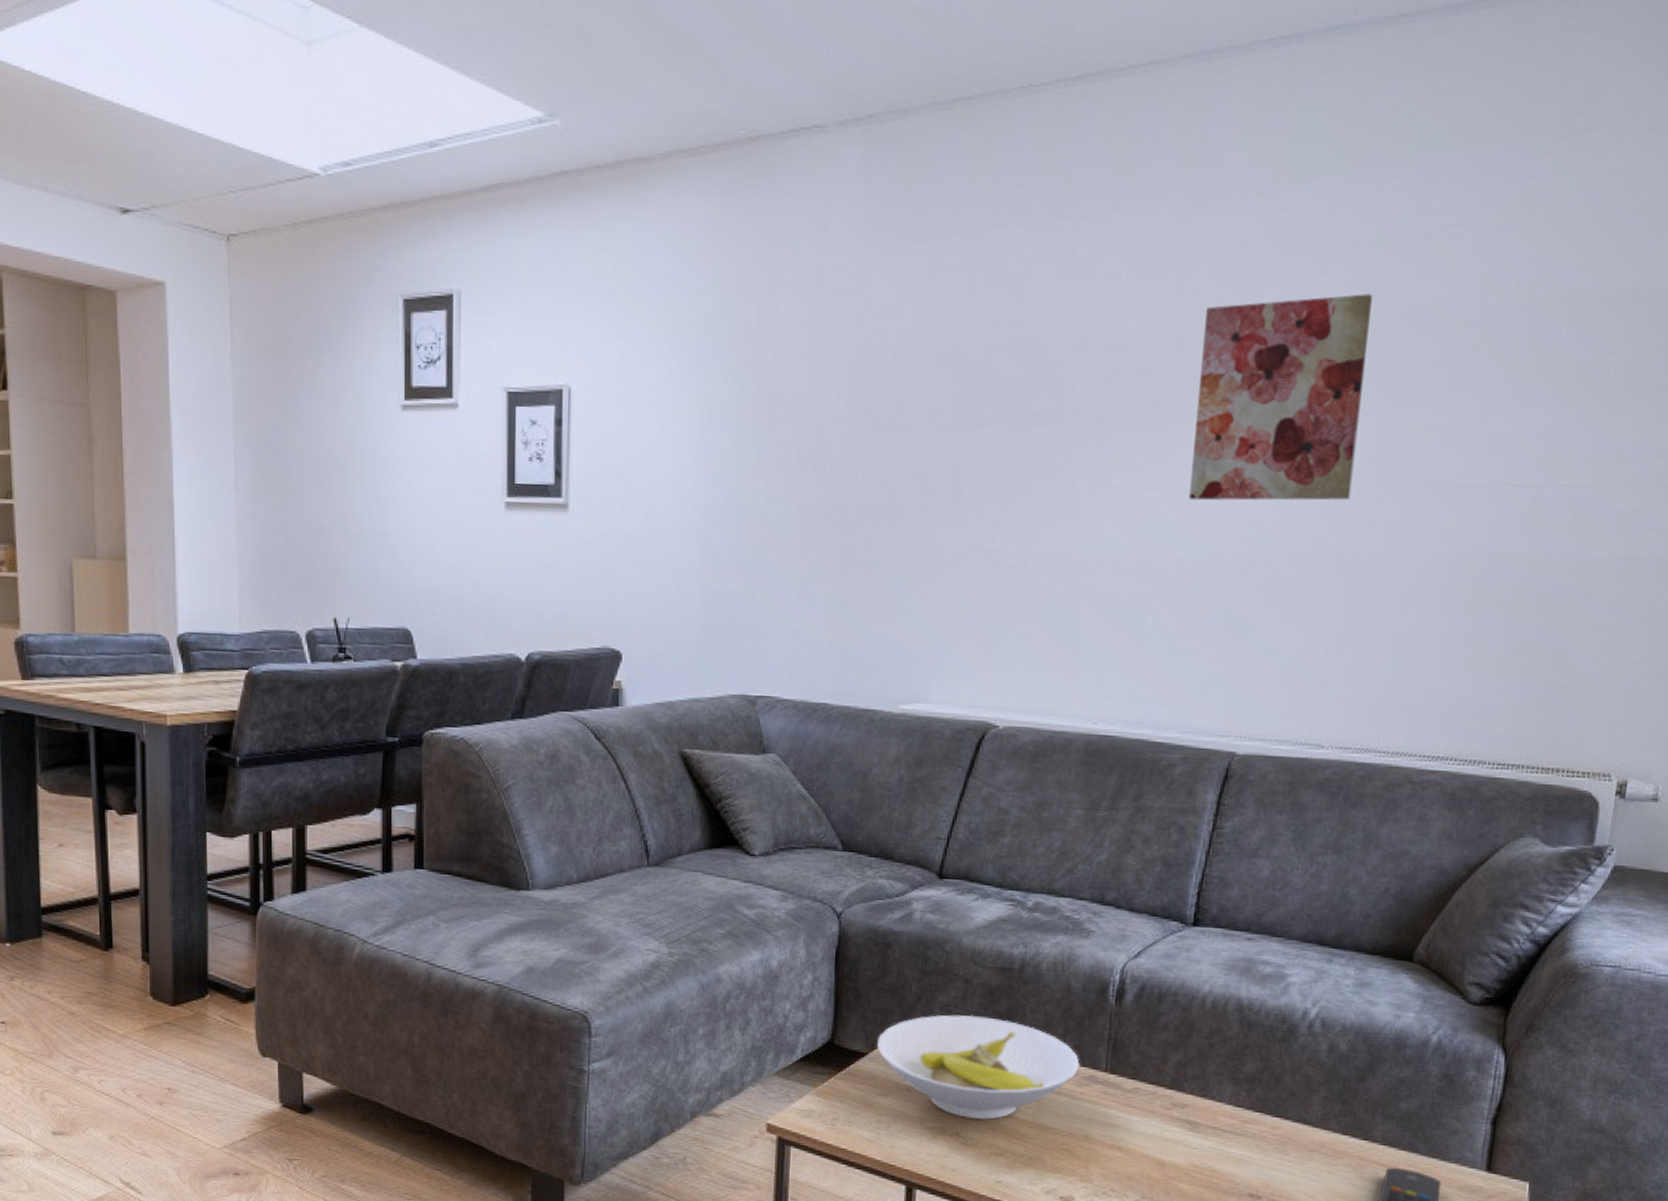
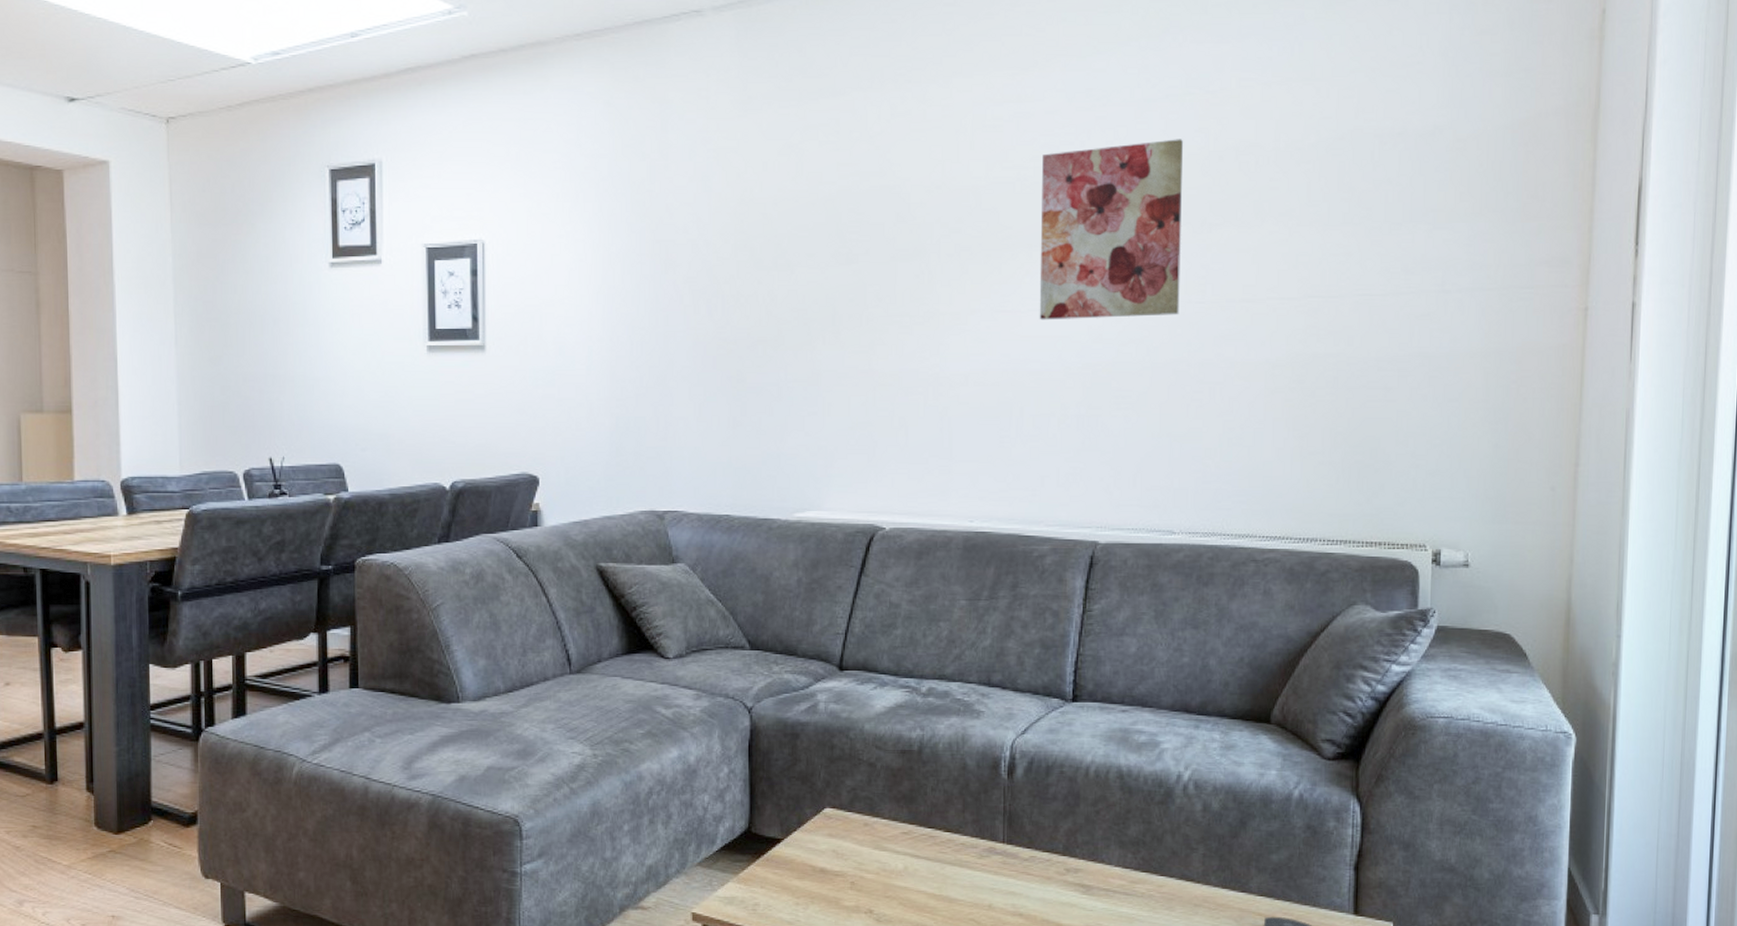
bowl: present [877,1014,1080,1121] -> none [792,796,979,897]

